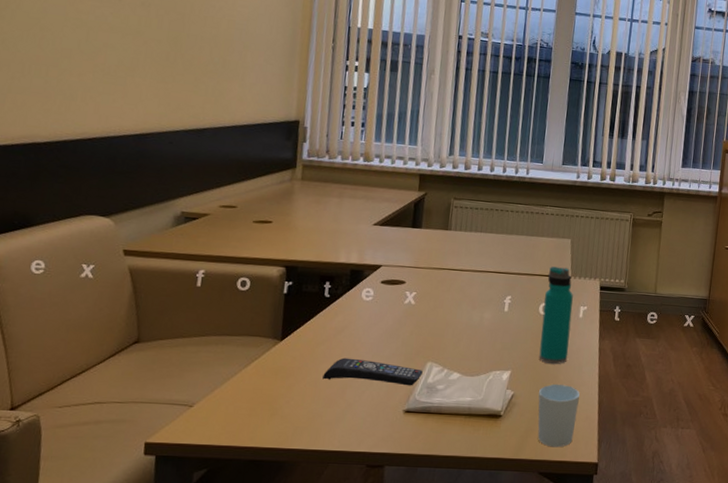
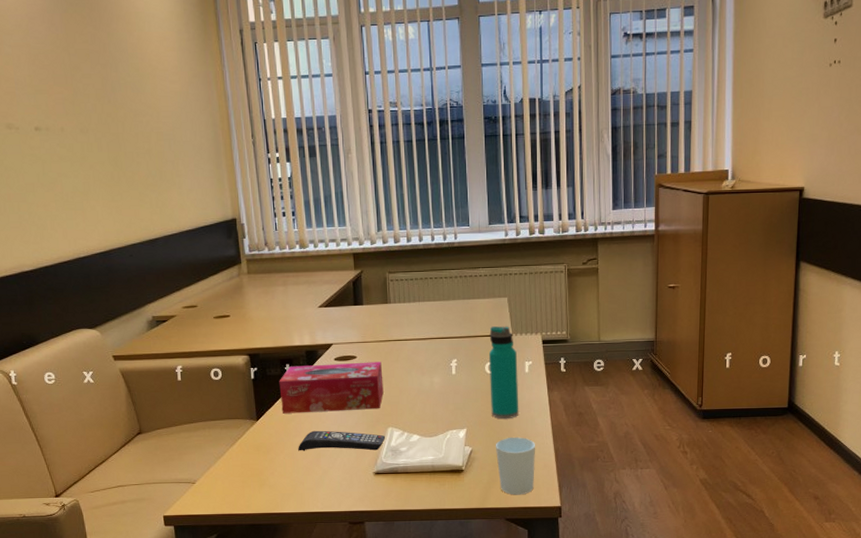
tissue box: none [312,284,432,341] -> present [279,362,384,414]

